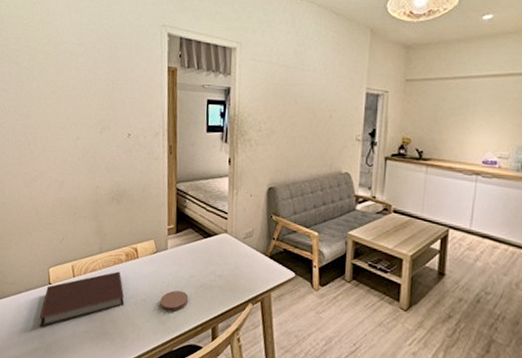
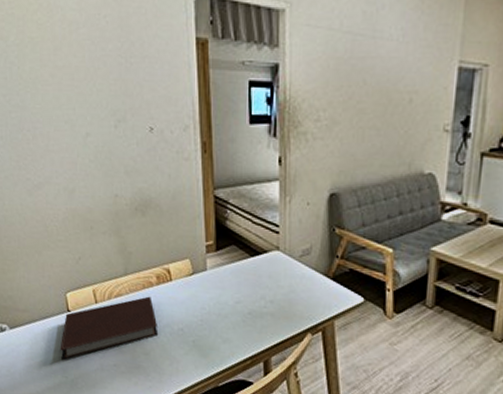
coaster: present [160,290,189,312] -> none [201,318,235,343]

